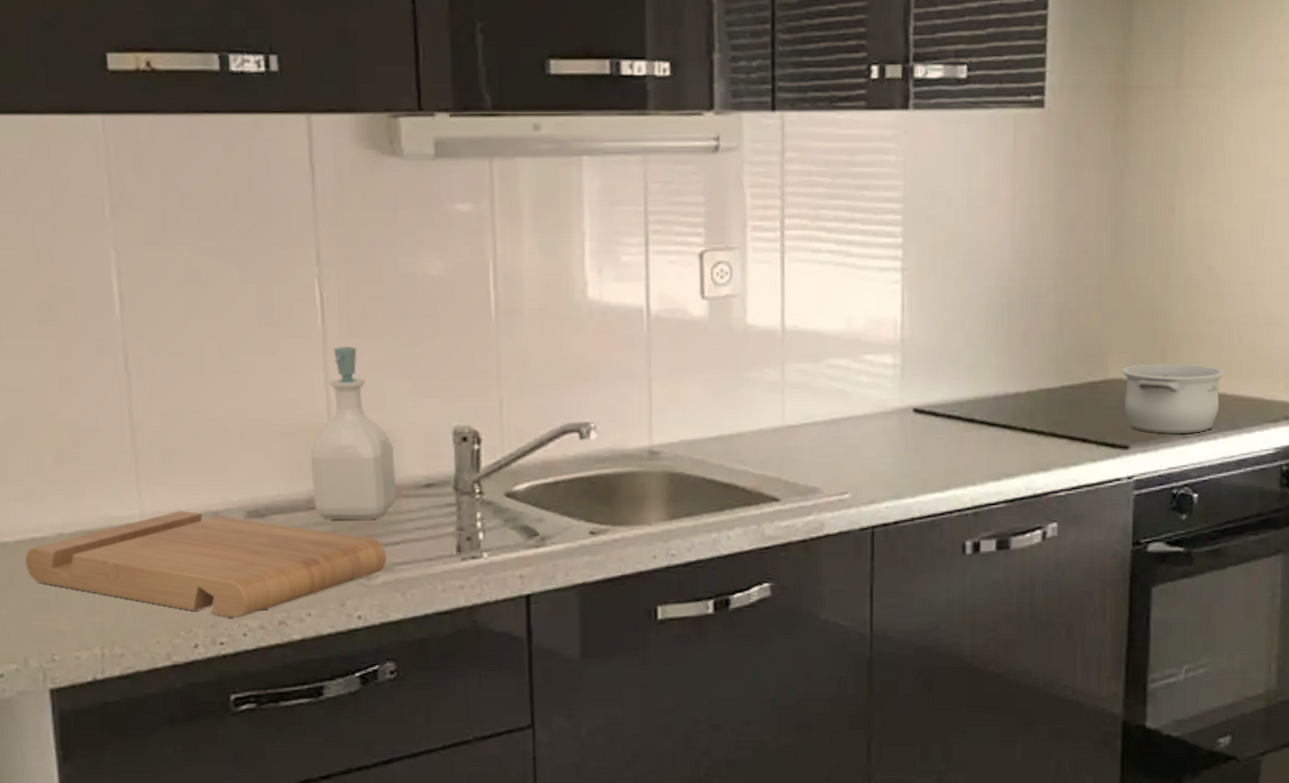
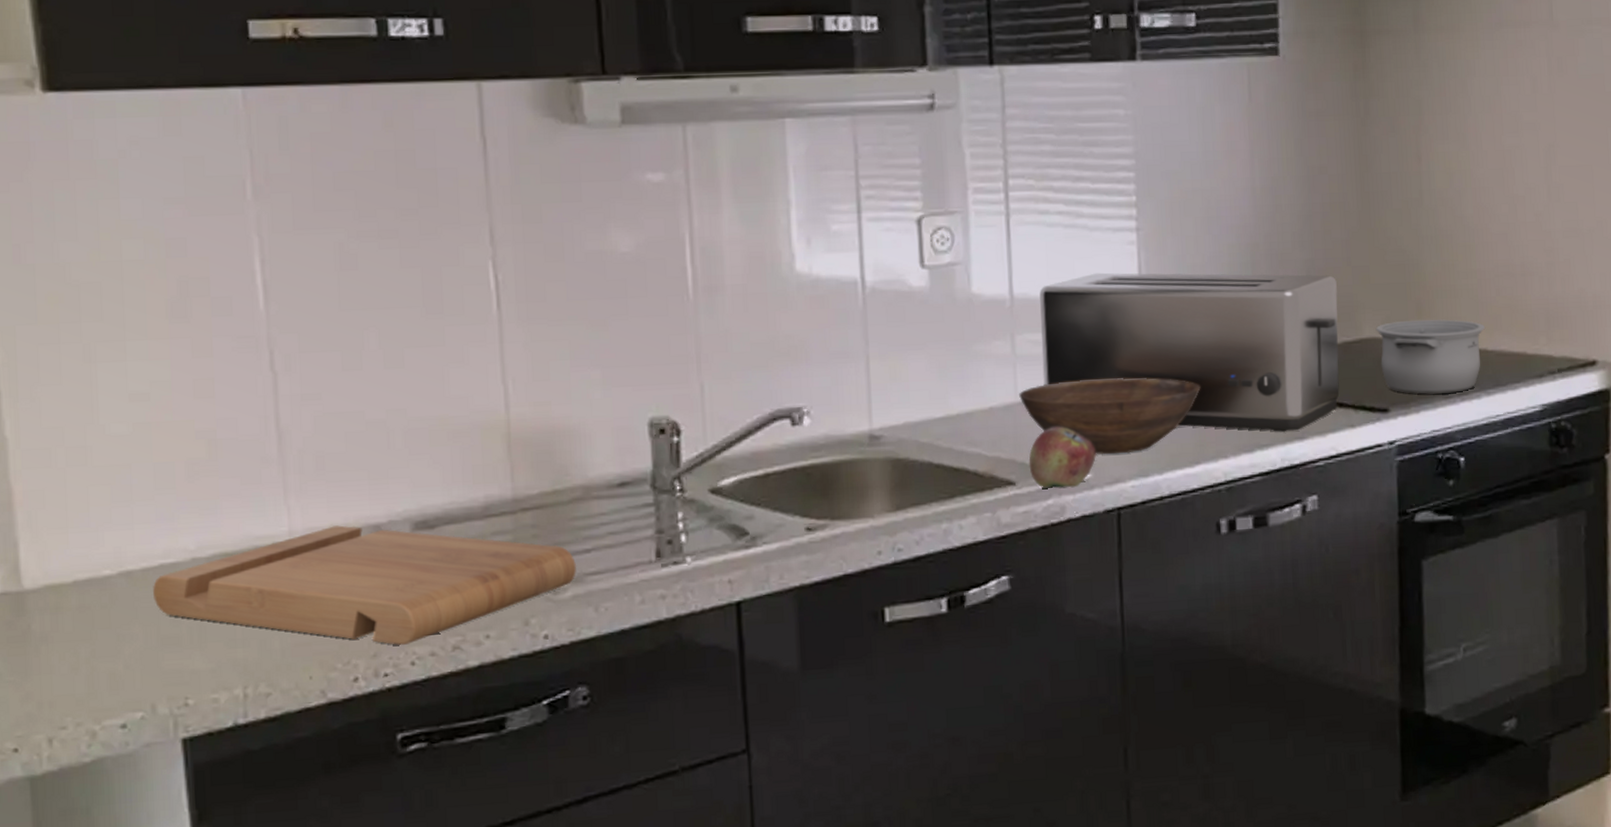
soap bottle: present [310,347,397,520] -> none [486,334,587,528]
bowl: none [786,407,954,477] -> present [1019,377,1201,454]
fruit: none [792,450,855,506] -> present [1028,426,1097,489]
toaster: none [808,309,1087,463] -> present [1039,272,1340,432]

